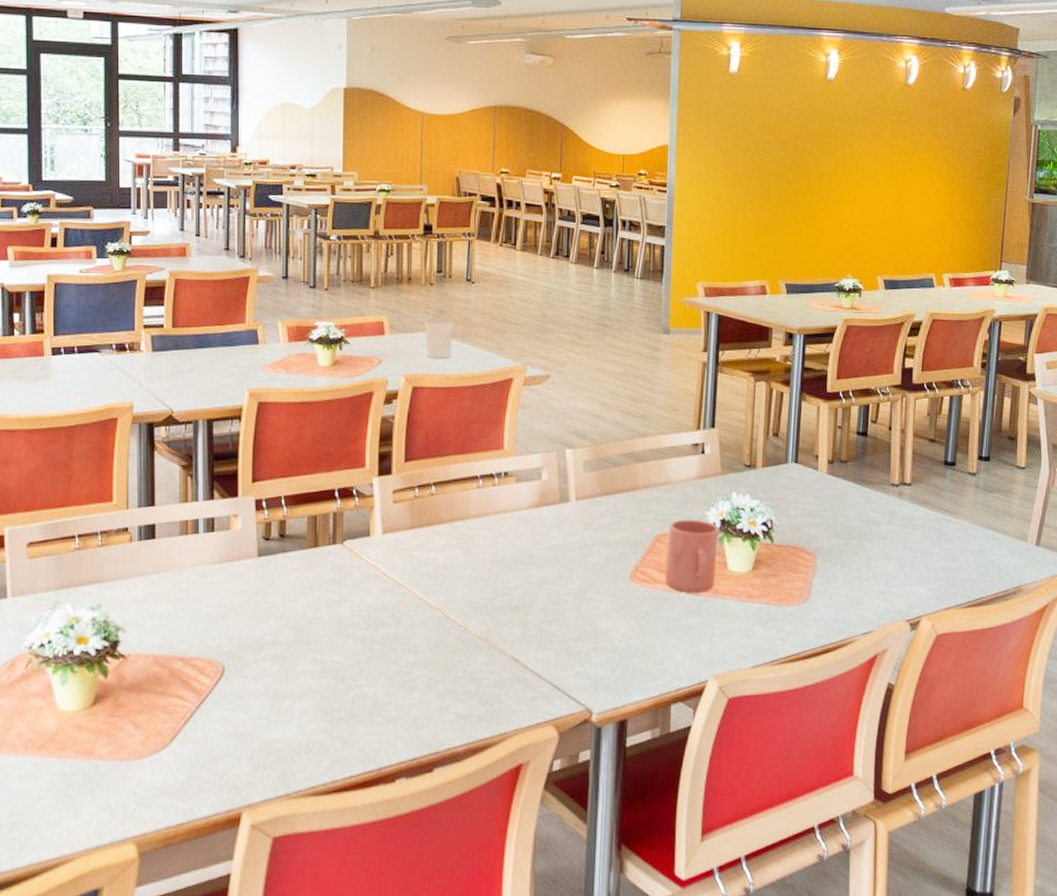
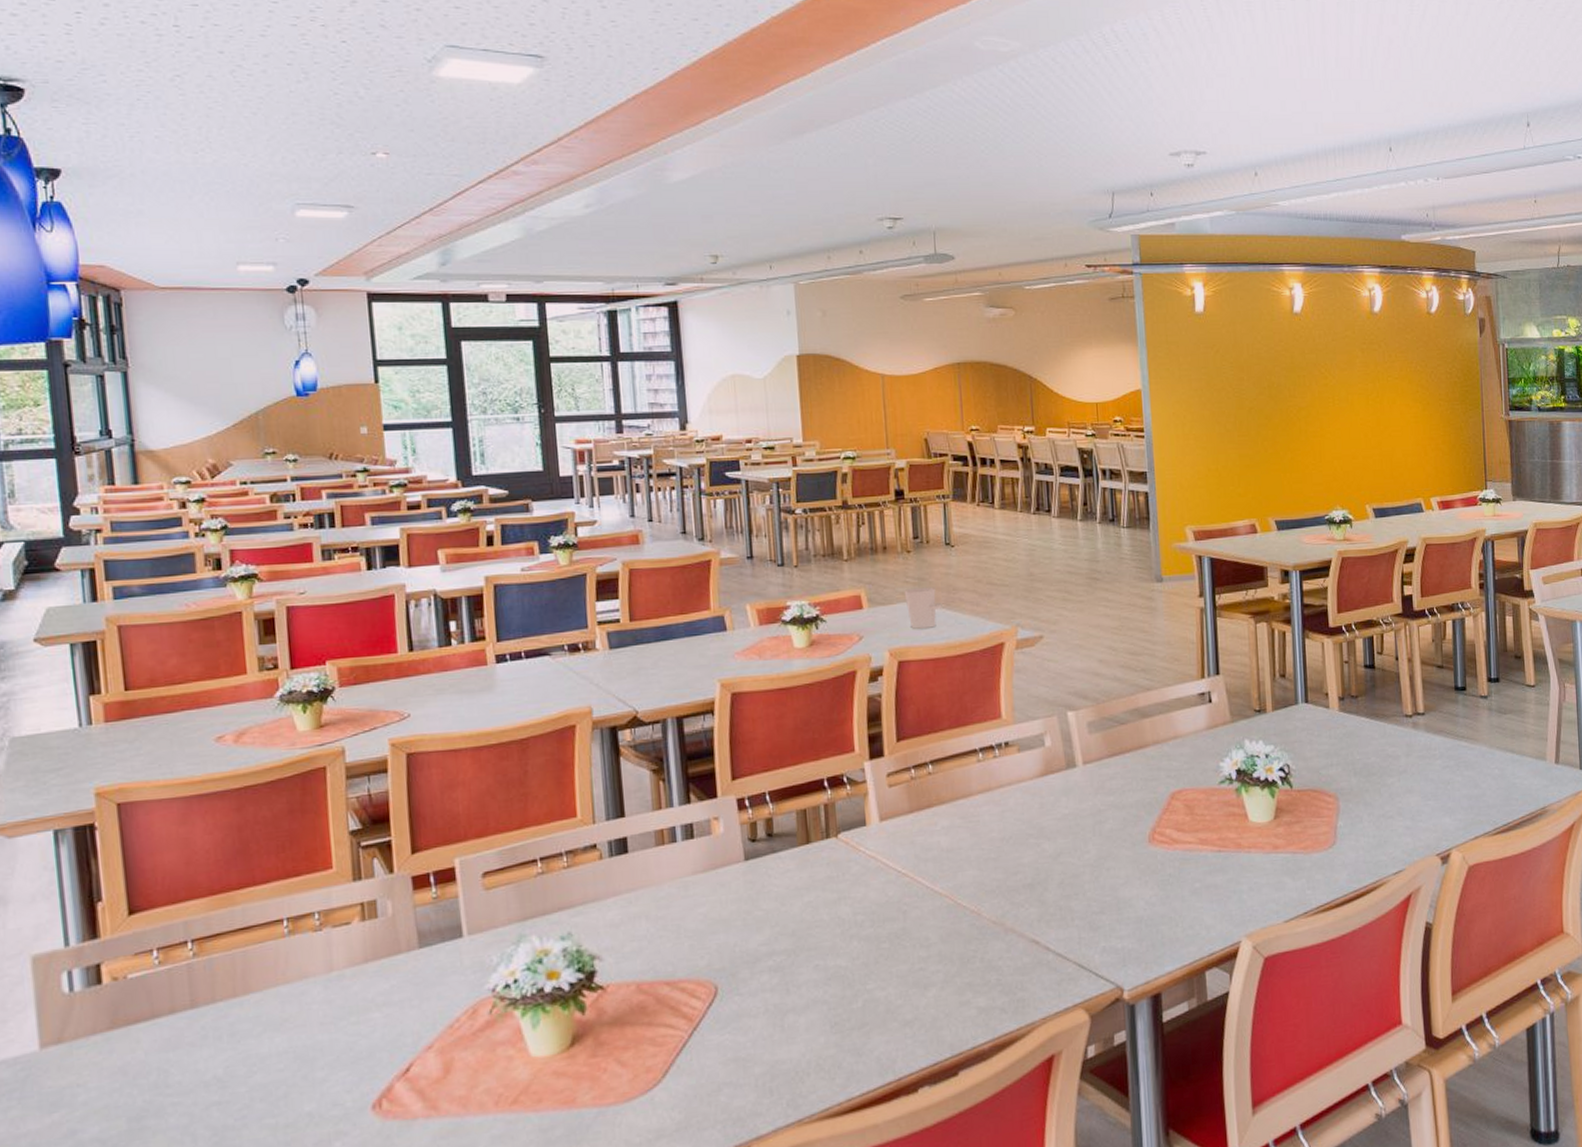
cup: present [664,519,721,592] -> none [1183,772,1238,849]

